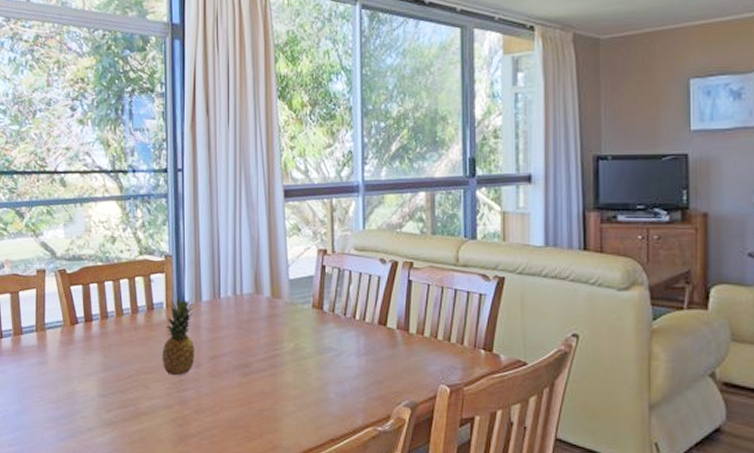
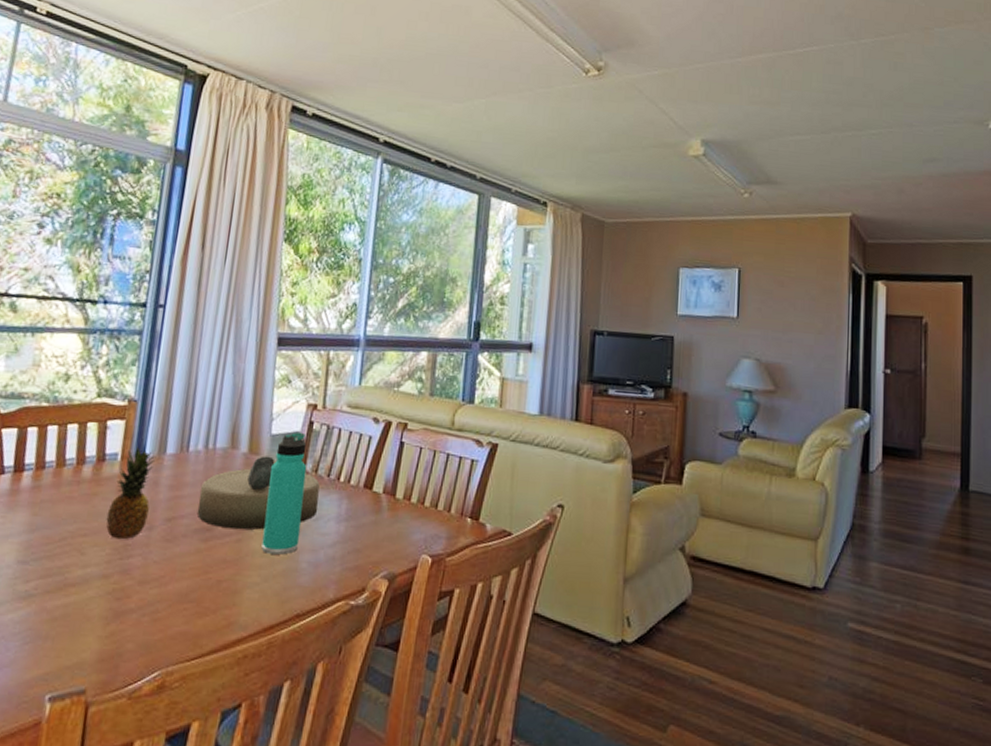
decorative bowl: none [234,299,338,366] -> present [197,456,320,530]
thermos bottle: none [293,275,326,387] -> present [261,431,307,555]

